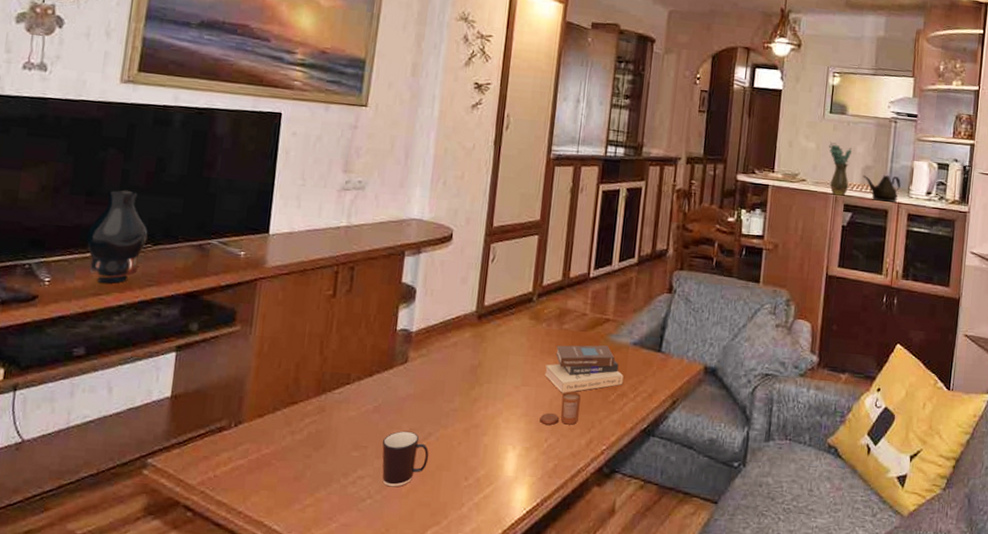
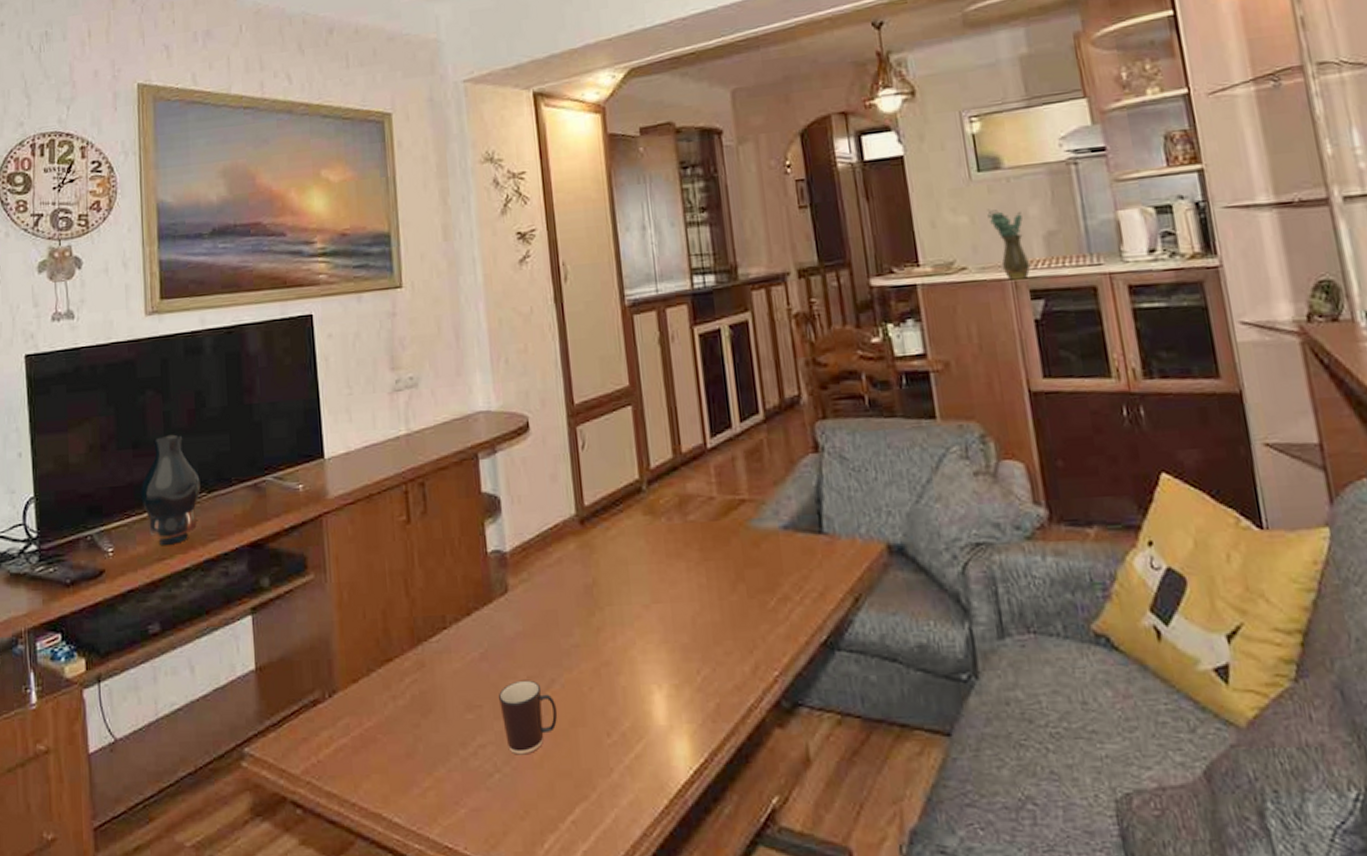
candle: present [539,391,581,425] -> none [684,602,734,651]
books: present [545,345,624,393] -> none [676,534,782,606]
teapot: present [863,174,901,202] -> none [1047,237,1107,276]

